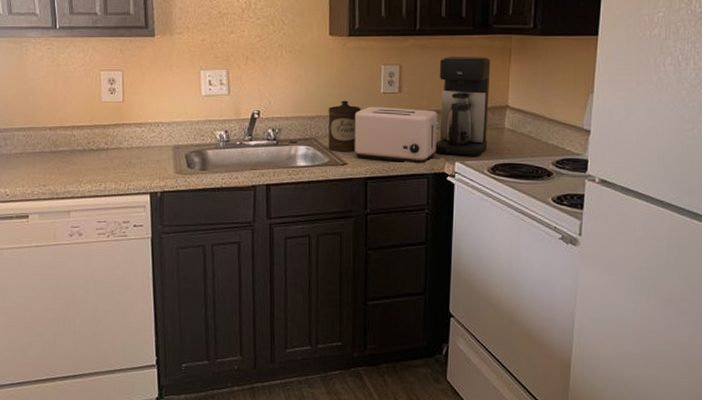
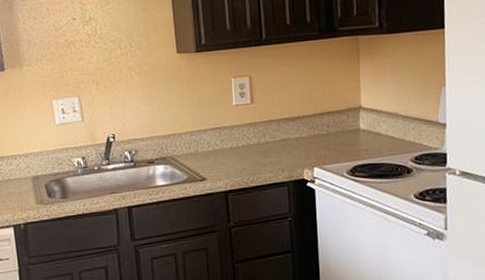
canister: present [328,100,361,152] -> none [182,116,215,168]
toaster: present [354,106,440,164] -> none [209,118,295,173]
coffee maker: present [435,57,491,156] -> none [288,60,344,161]

